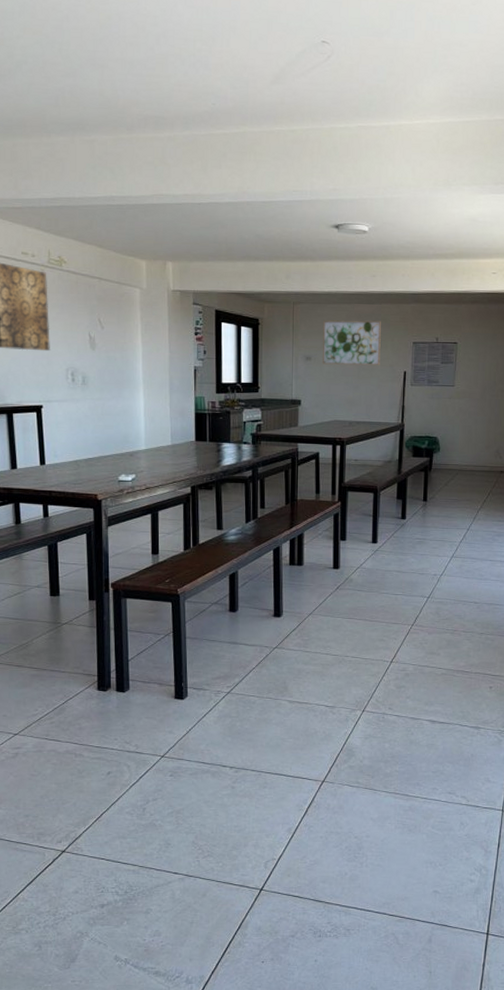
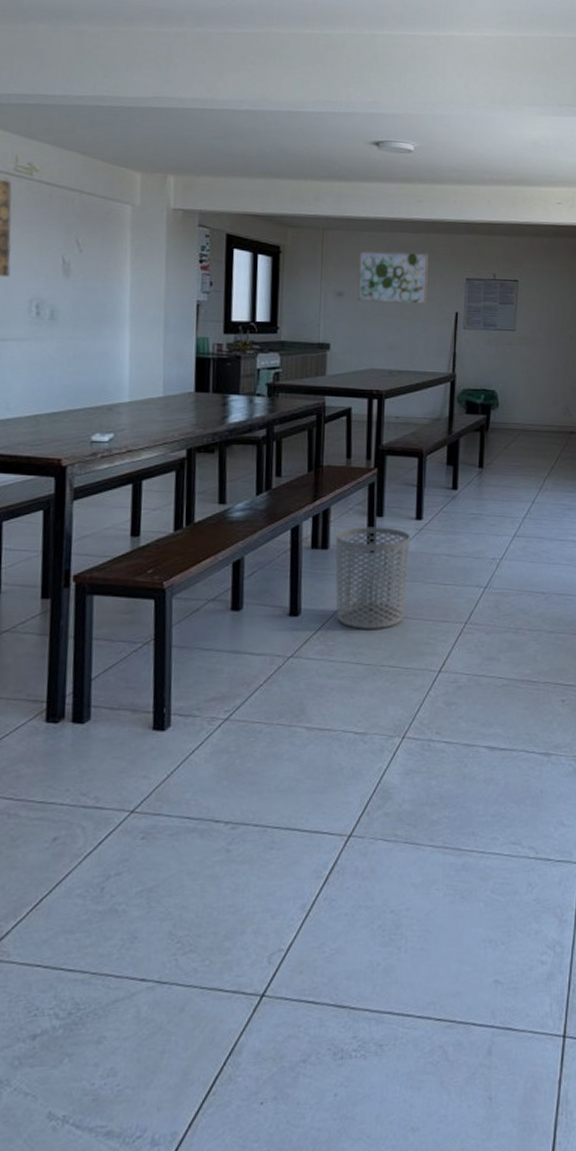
waste bin: none [308,548,367,628] -> present [335,527,410,629]

